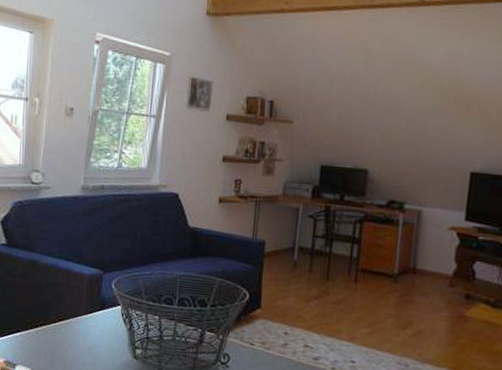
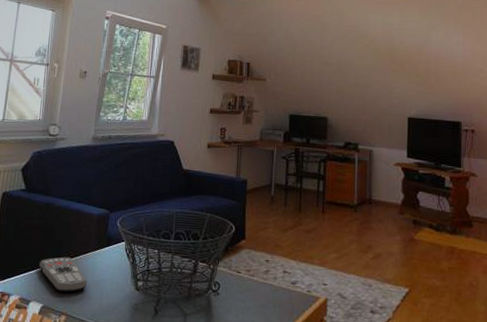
remote control: none [25,319,79,358] -> present [39,257,87,293]

